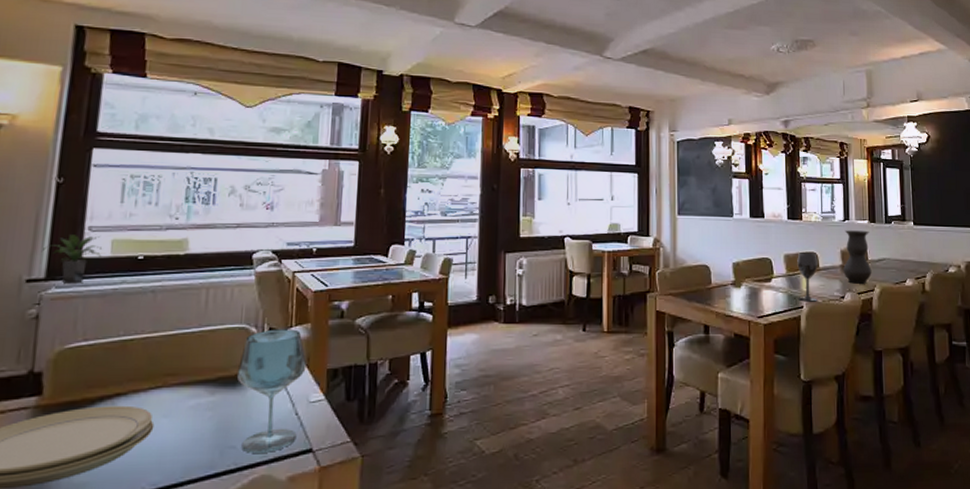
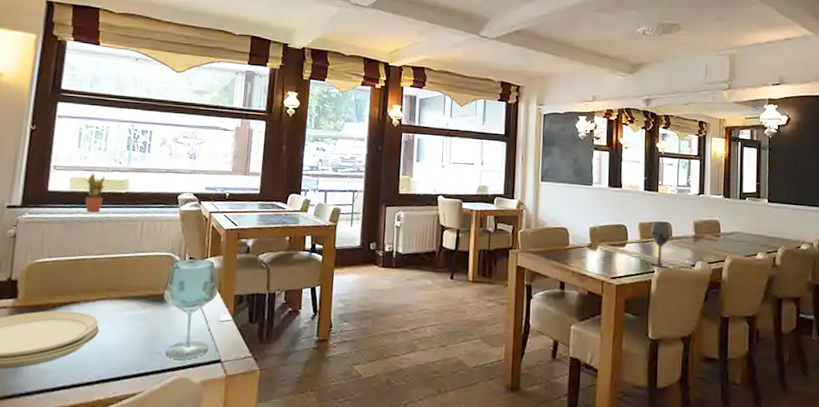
potted plant: present [45,235,102,284] -> none [21,171,63,211]
potted plant: none [129,232,161,281] -> present [84,173,108,212]
vase: present [843,230,872,284] -> none [695,203,724,254]

